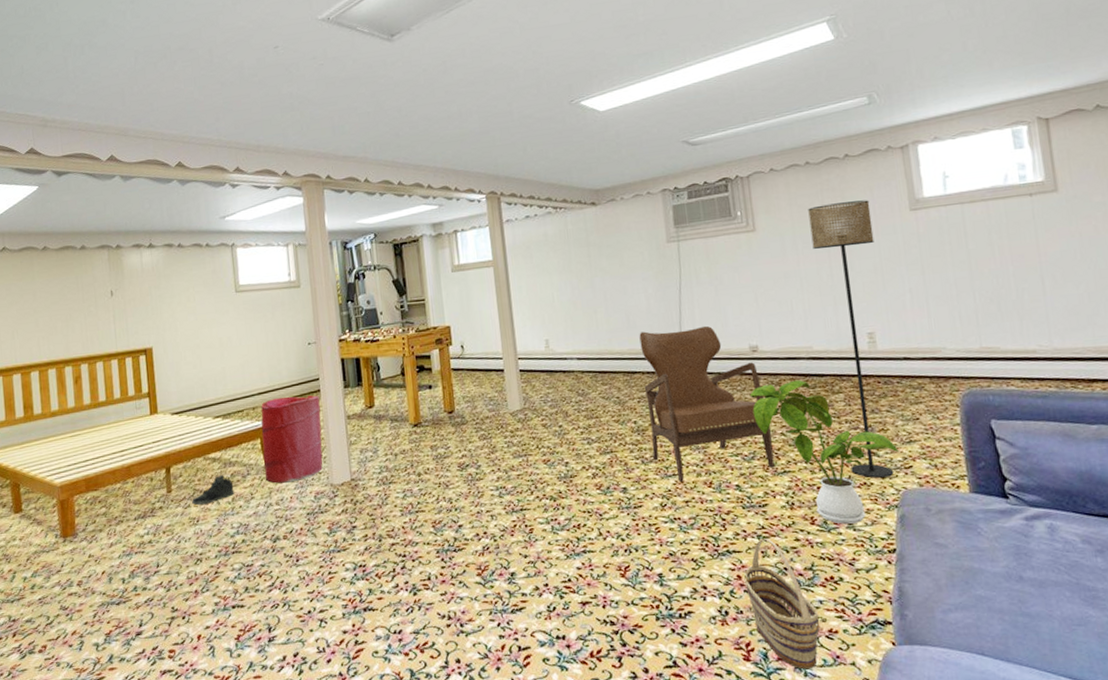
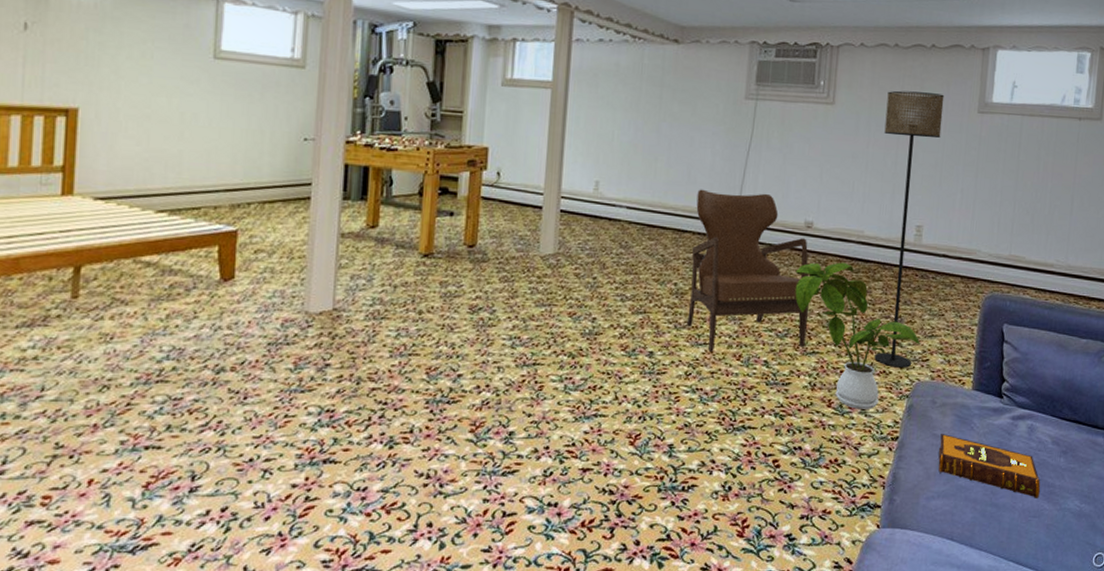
sneaker: present [192,474,234,505] -> none [107,283,171,318]
laundry hamper: present [261,395,323,483] -> none [217,198,308,304]
basket: present [744,539,820,670] -> none [753,417,817,548]
hardback book: none [944,542,1080,605] -> present [938,434,1040,498]

